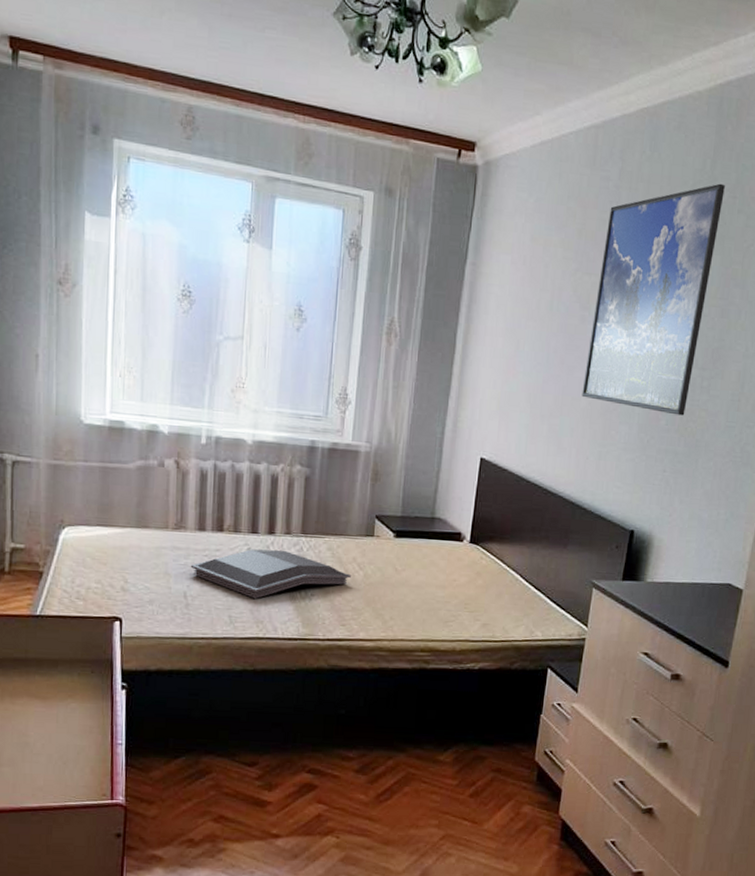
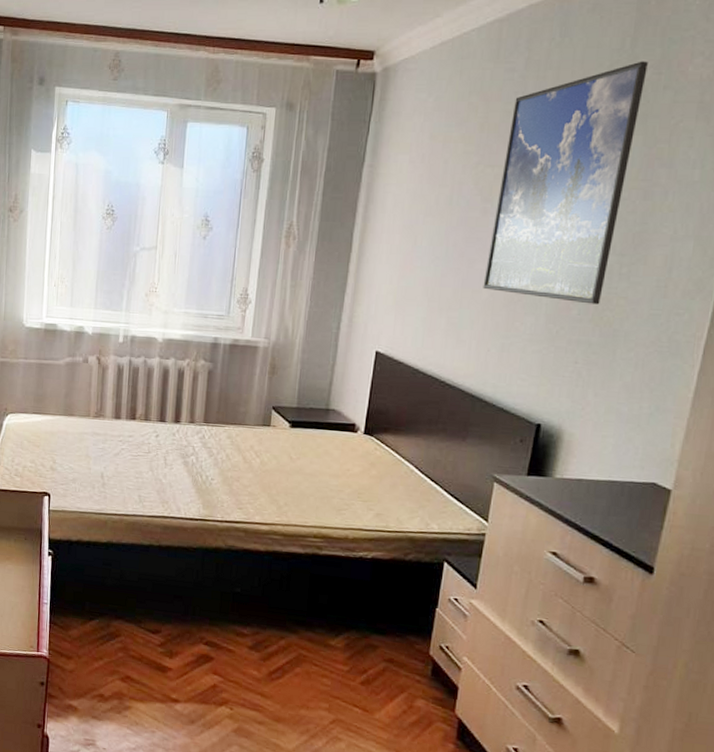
serving tray: present [190,549,351,599] -> none [107,436,248,481]

